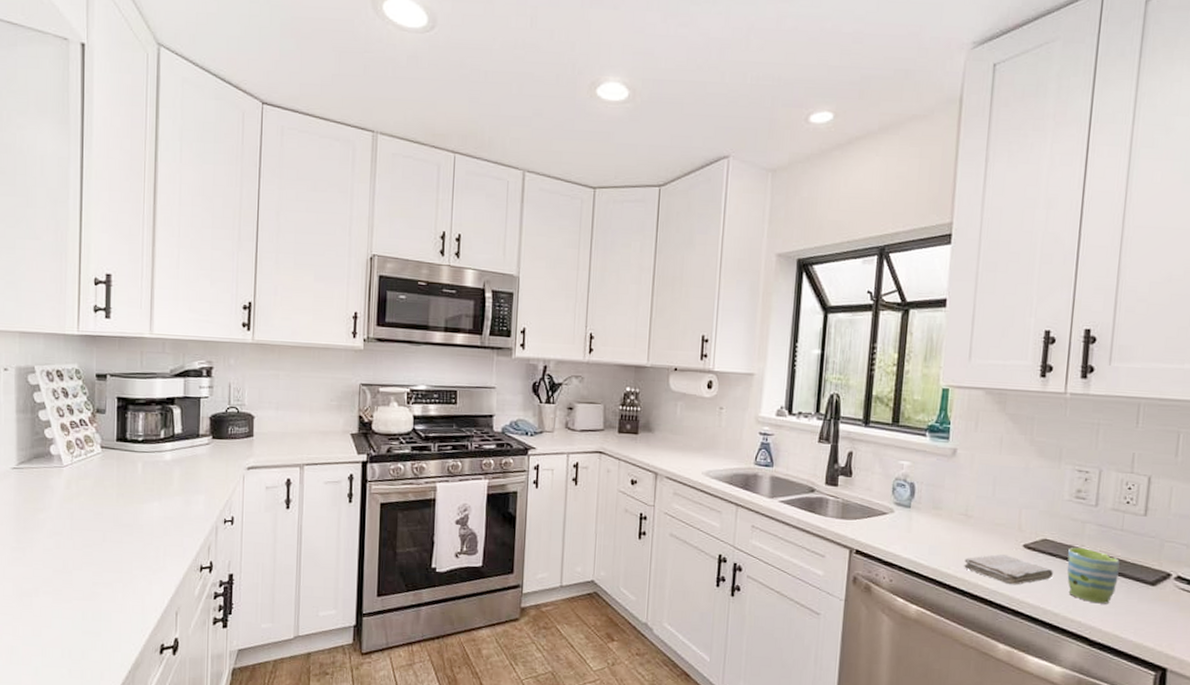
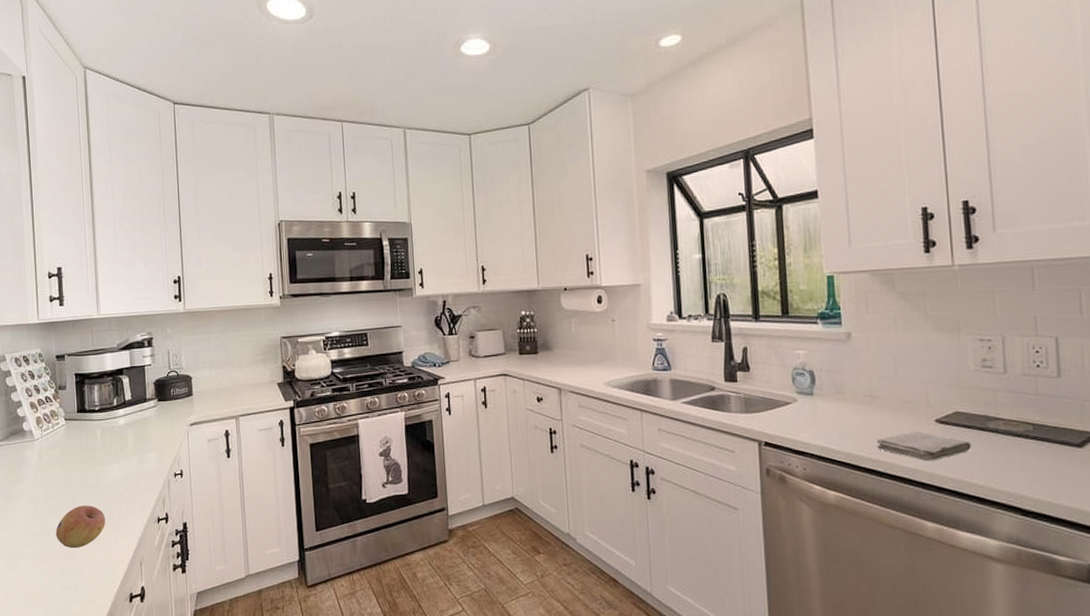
fruit: none [80,544,140,591] -> present [56,505,106,549]
mug: present [1067,547,1120,604] -> none [982,417,1042,472]

